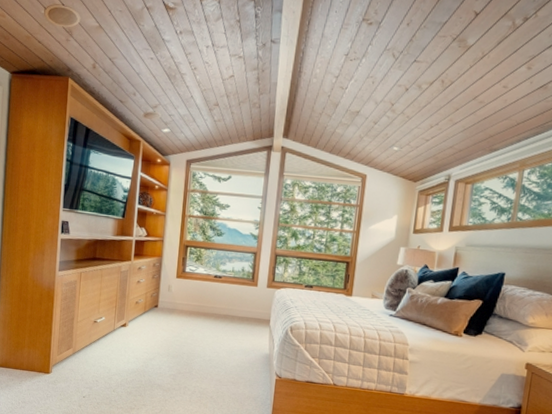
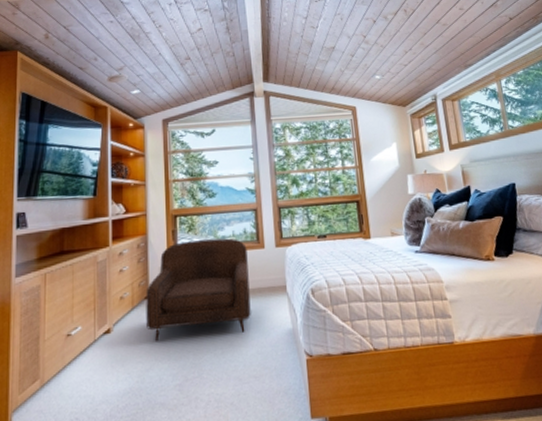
armchair: none [154,268,243,348] -> present [146,238,251,341]

